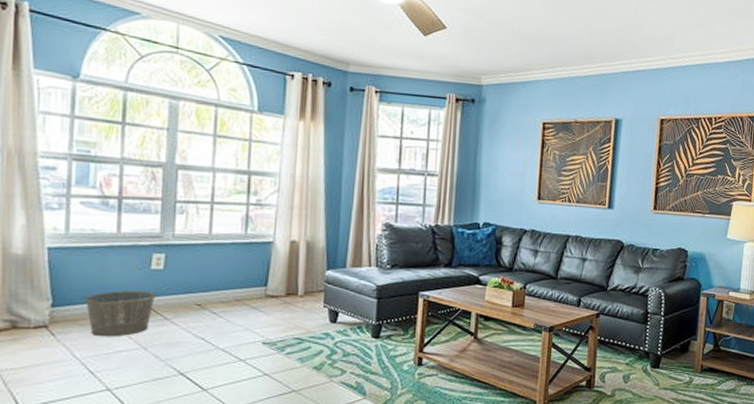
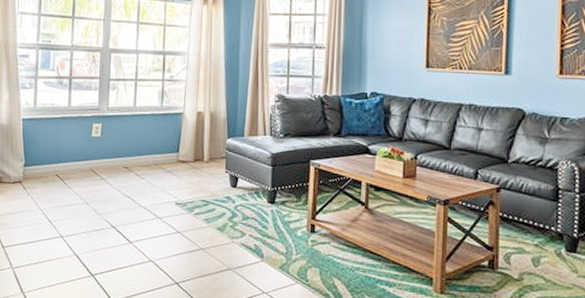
basket: present [84,290,157,337] -> none [46,154,96,193]

